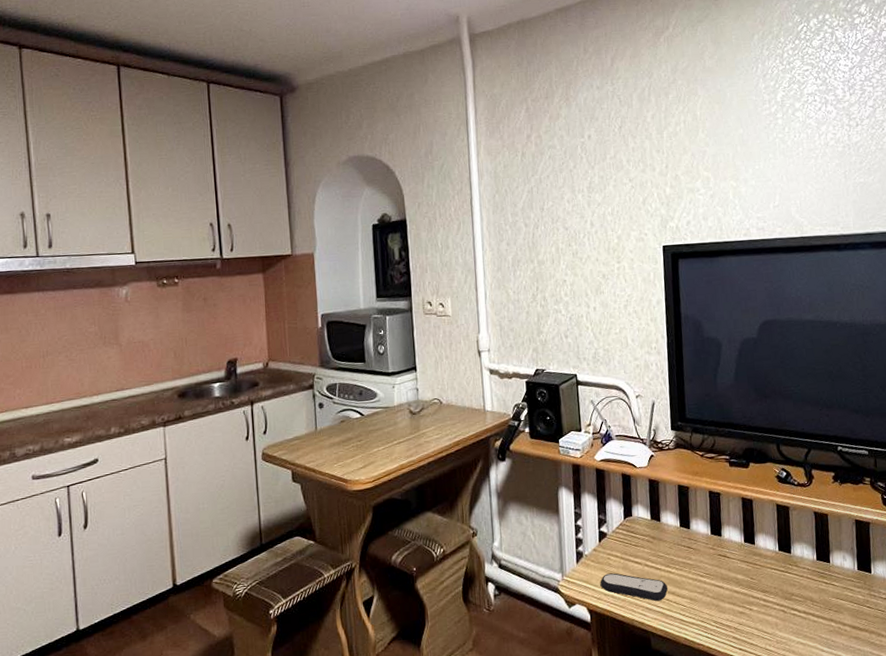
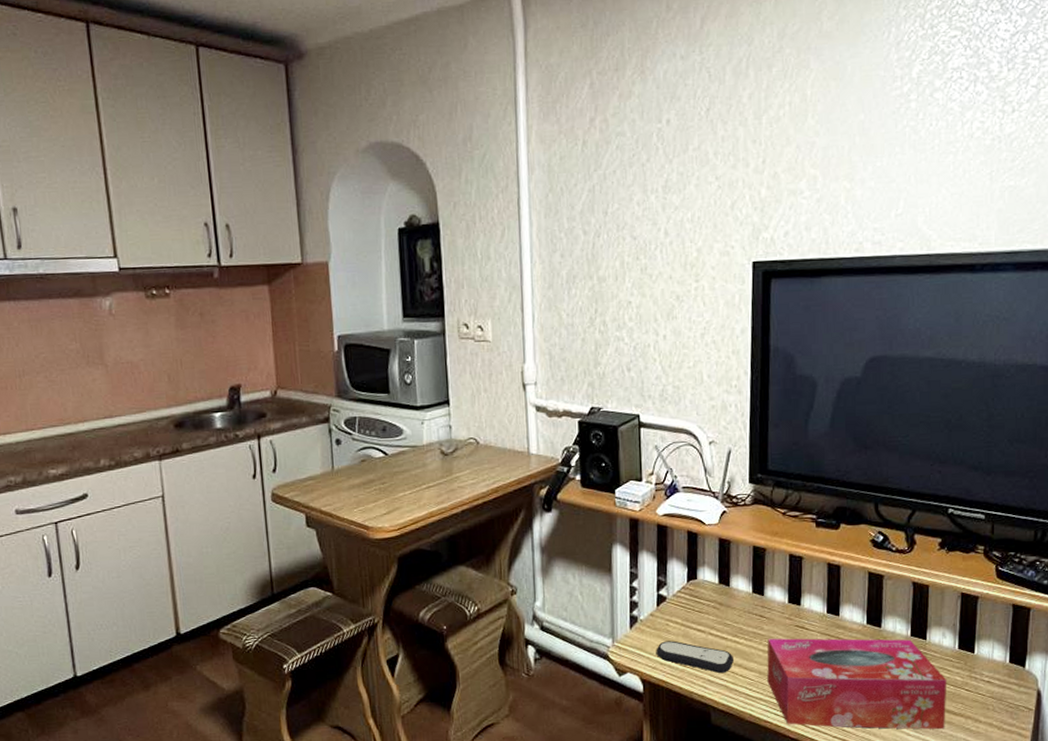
tissue box: none [695,563,853,647] -> present [767,638,947,730]

